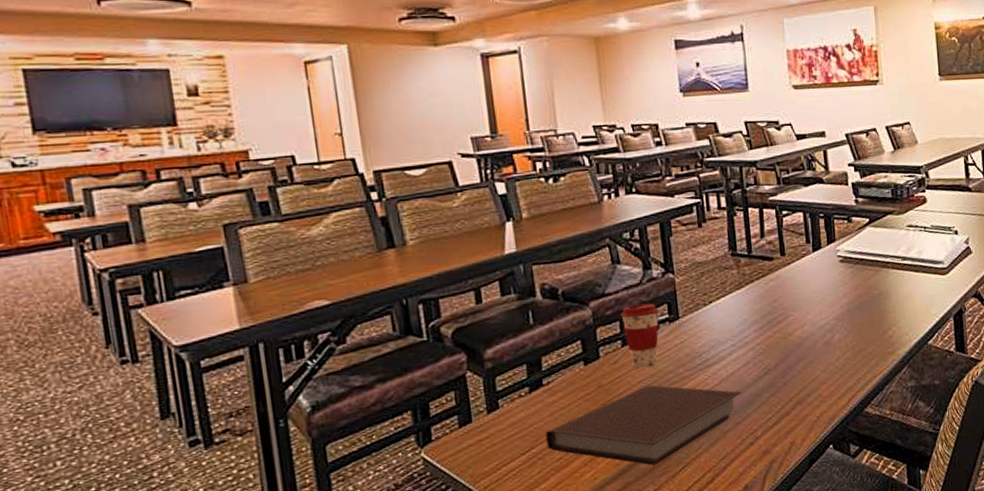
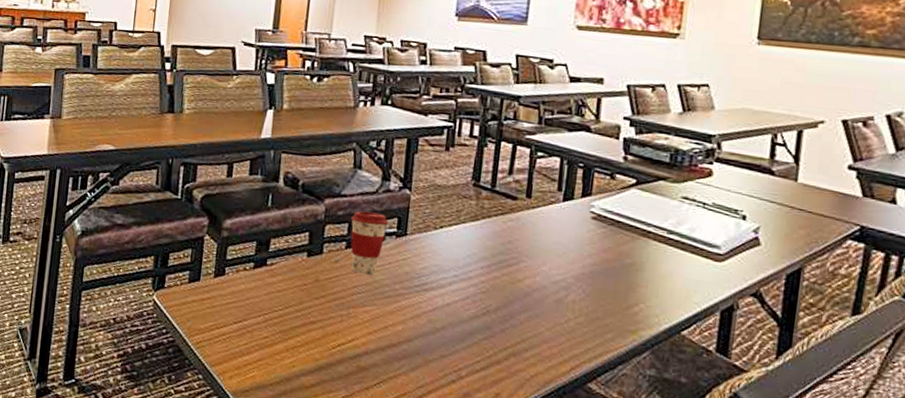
notebook: present [545,385,741,466] -> none [257,292,454,372]

